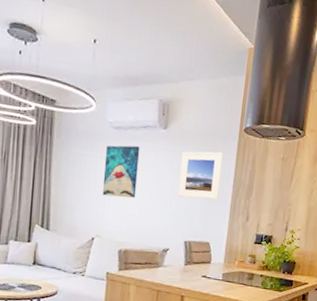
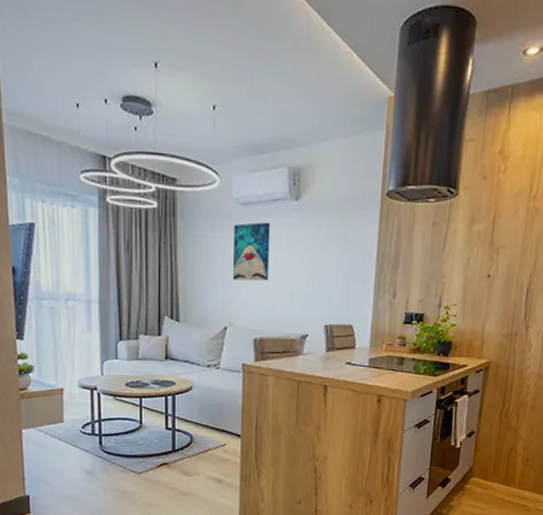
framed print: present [177,151,223,200] -> none [314,221,364,277]

